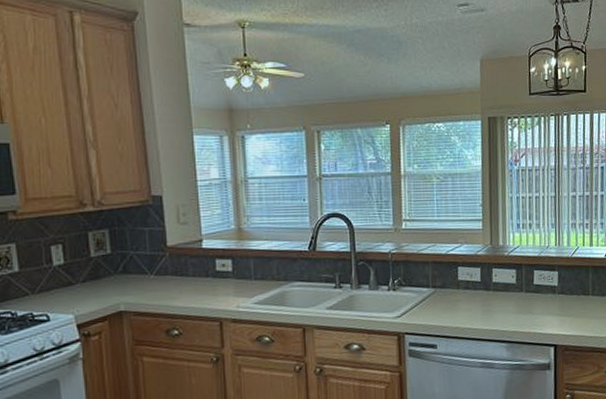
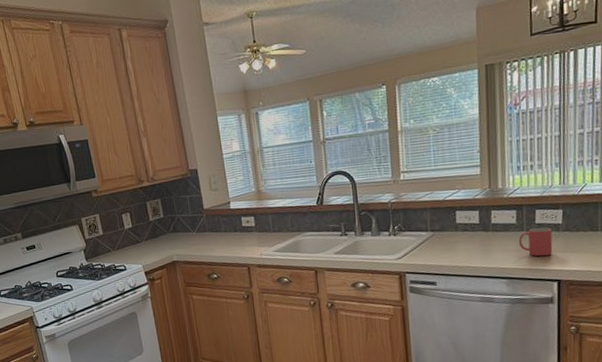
mug: none [518,288,550,320] -> present [518,227,553,257]

